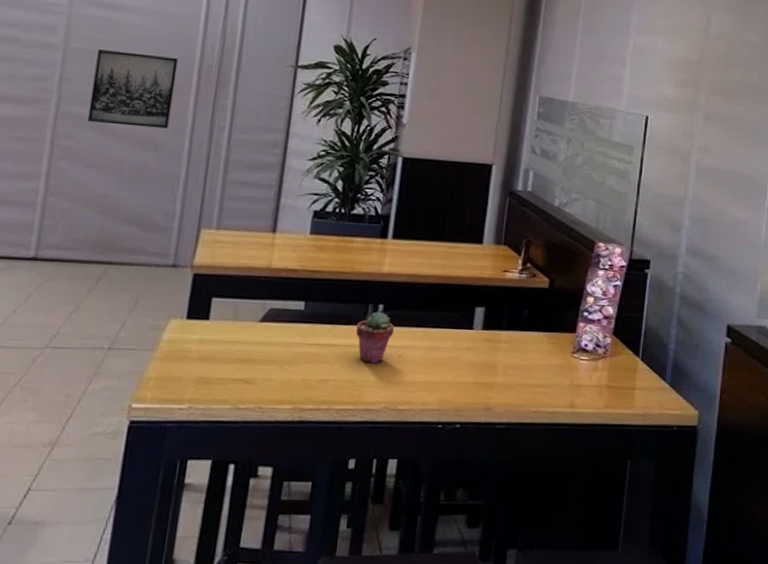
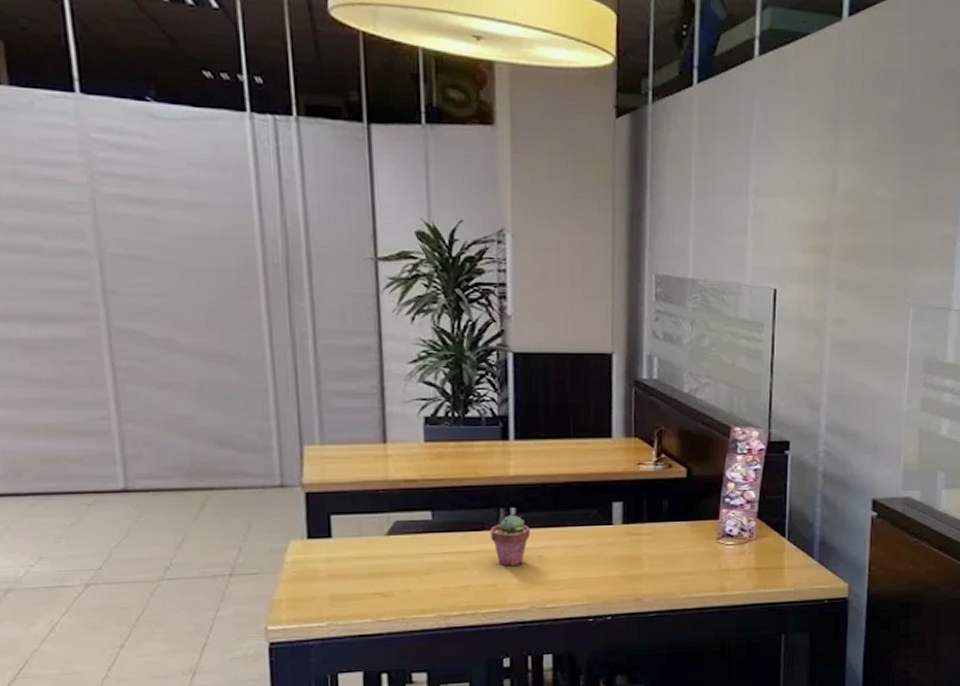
wall art: present [87,50,178,129] -> none [140,254,243,340]

